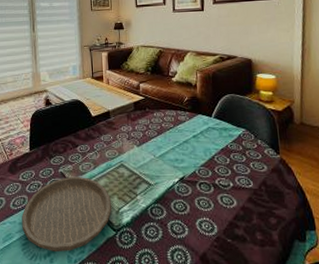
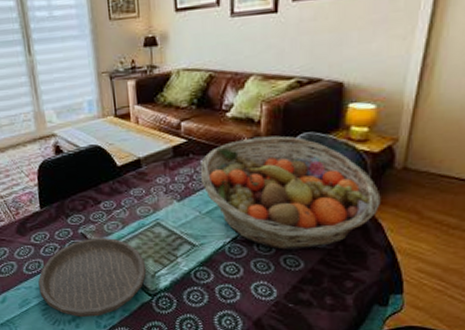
fruit basket: none [154,96,288,189] -> present [200,135,381,250]

